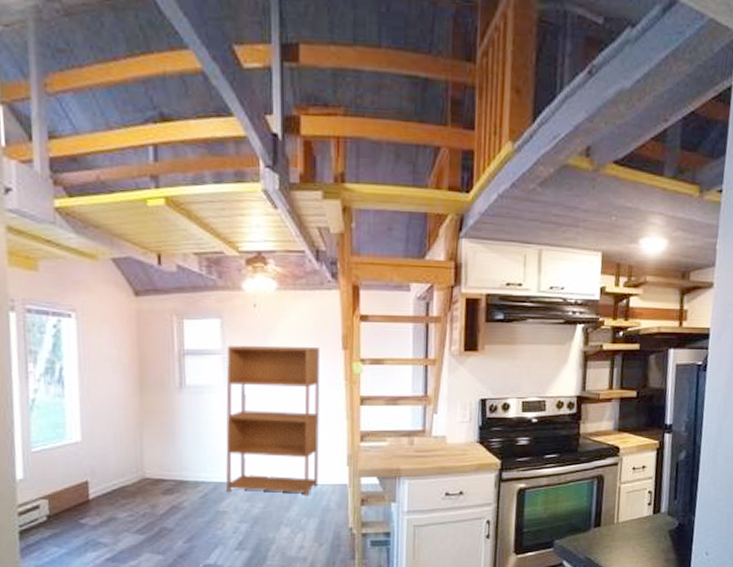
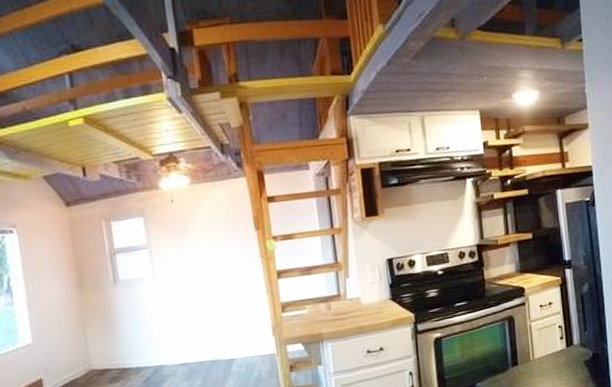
bookshelf: present [226,346,320,496] -> none [151,231,249,375]

